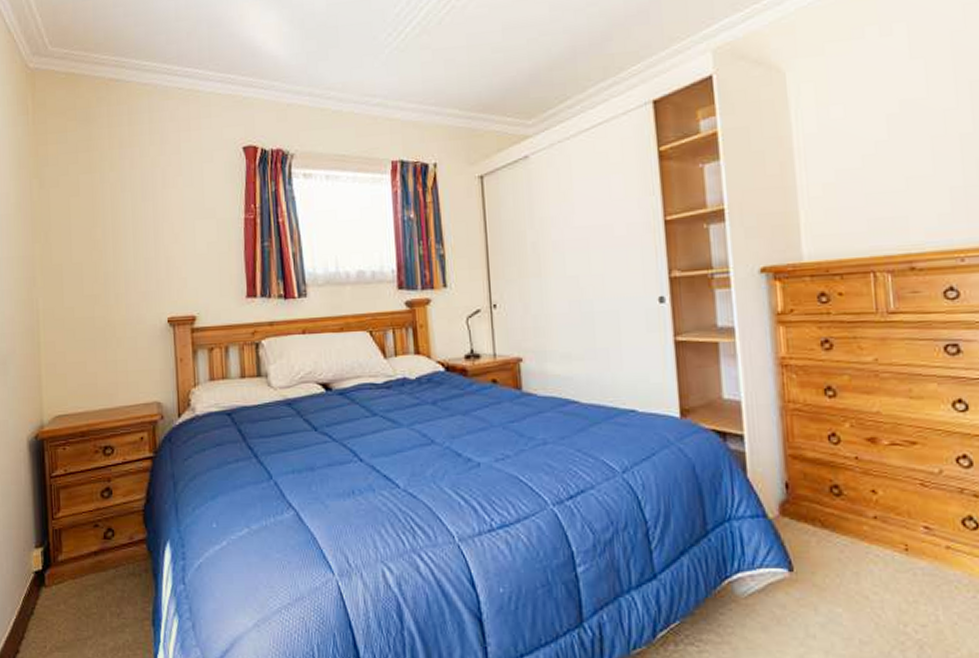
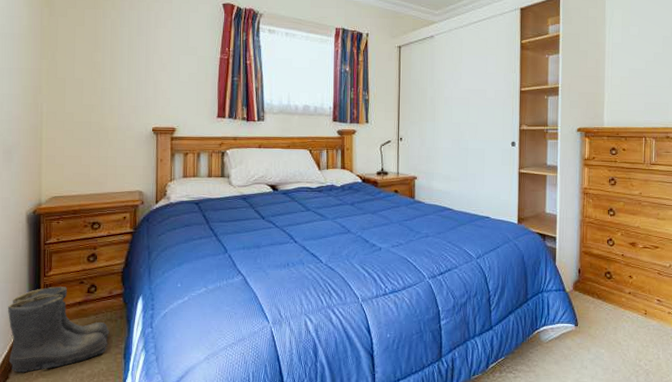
boots: none [12,532,134,645] -> present [7,286,110,373]

